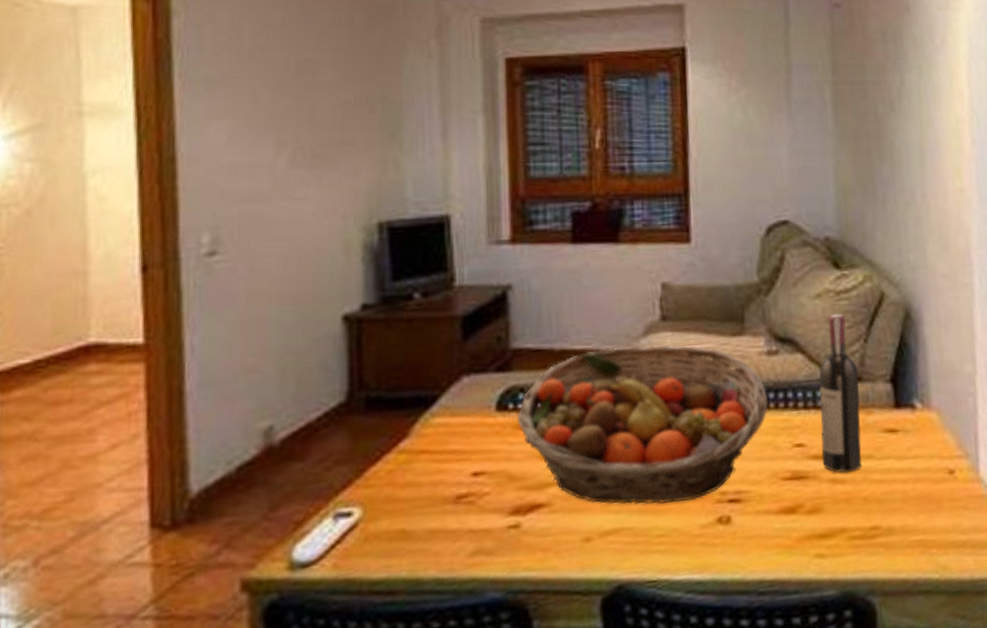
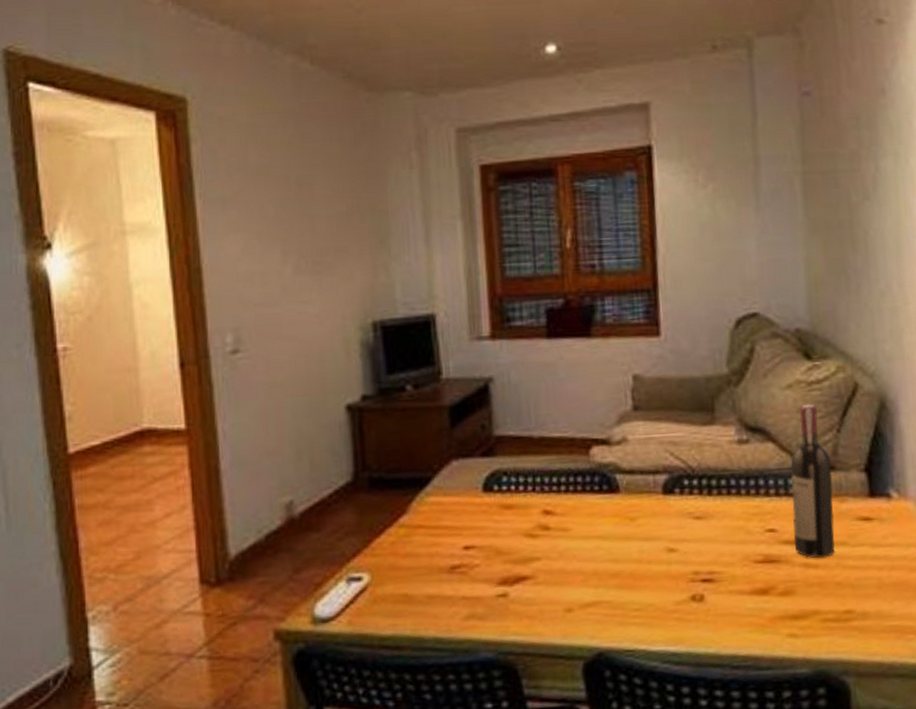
fruit basket: present [517,345,769,505] -> none [501,433,740,581]

